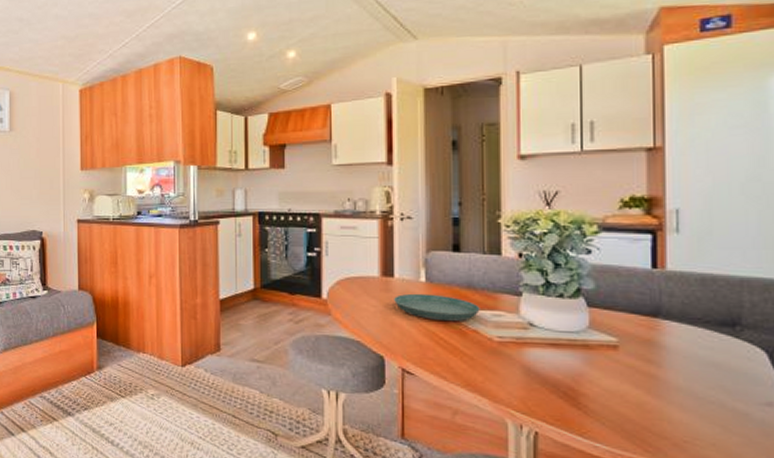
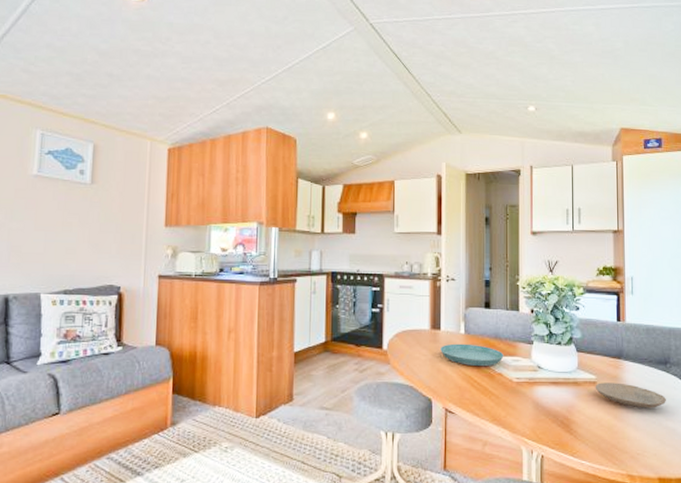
plate: none [616,347,733,384] -> present [595,382,666,408]

